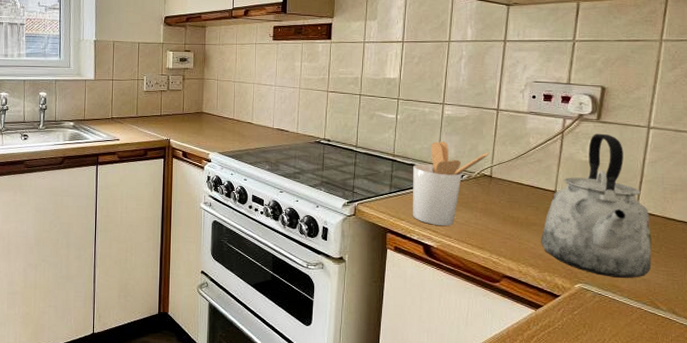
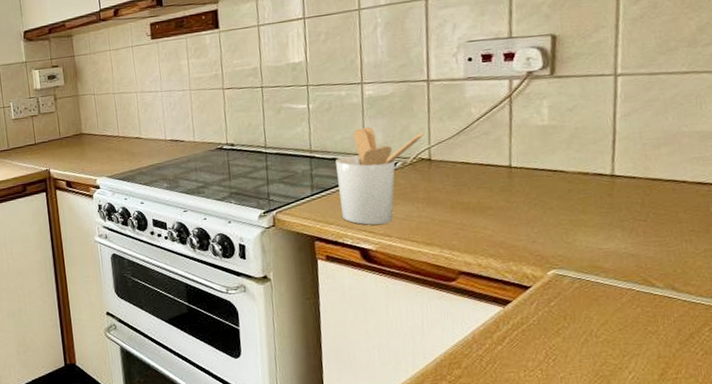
kettle: present [540,133,652,278] -> none [499,90,639,258]

